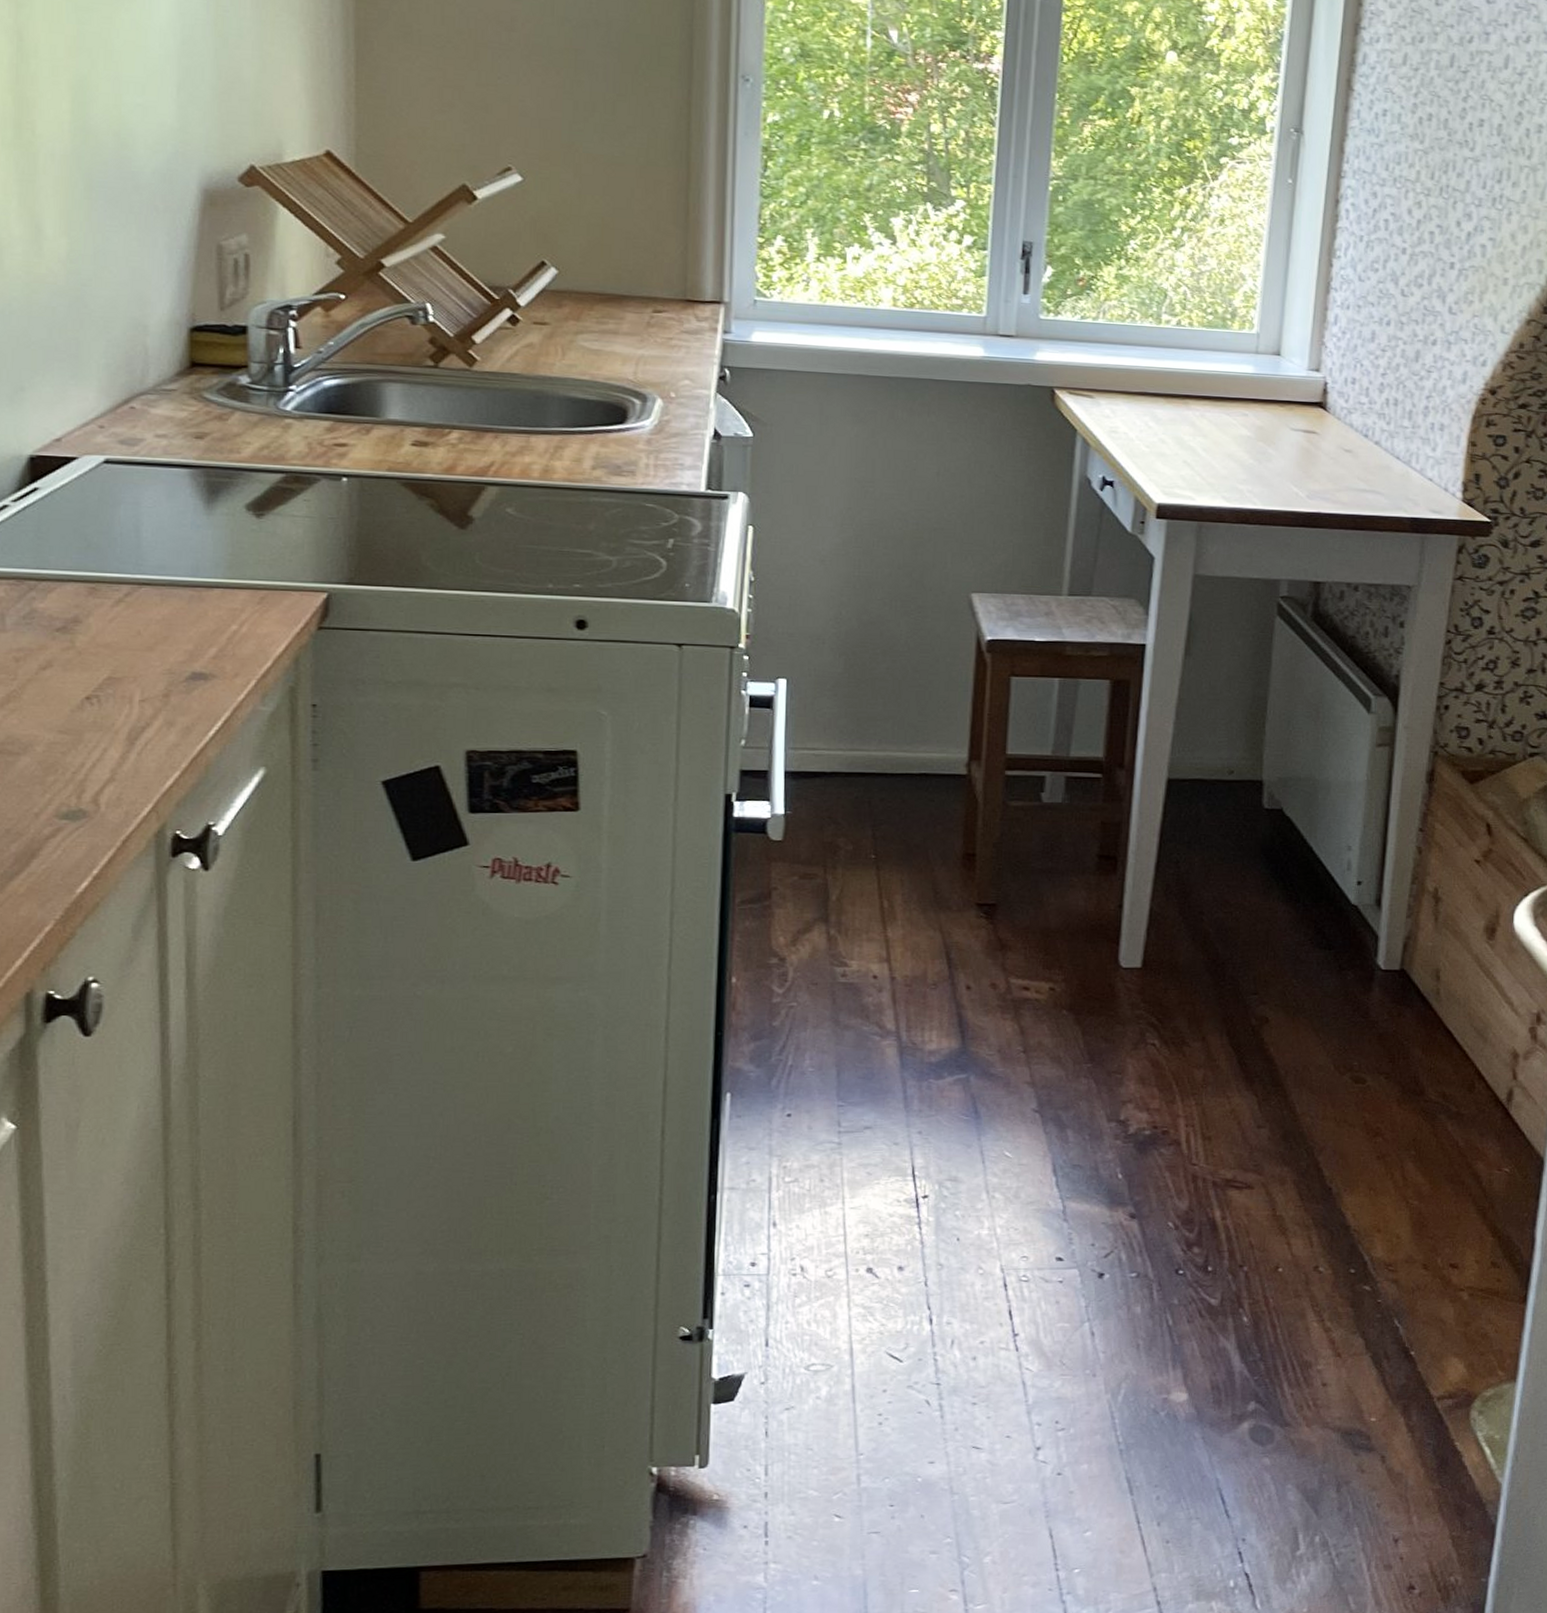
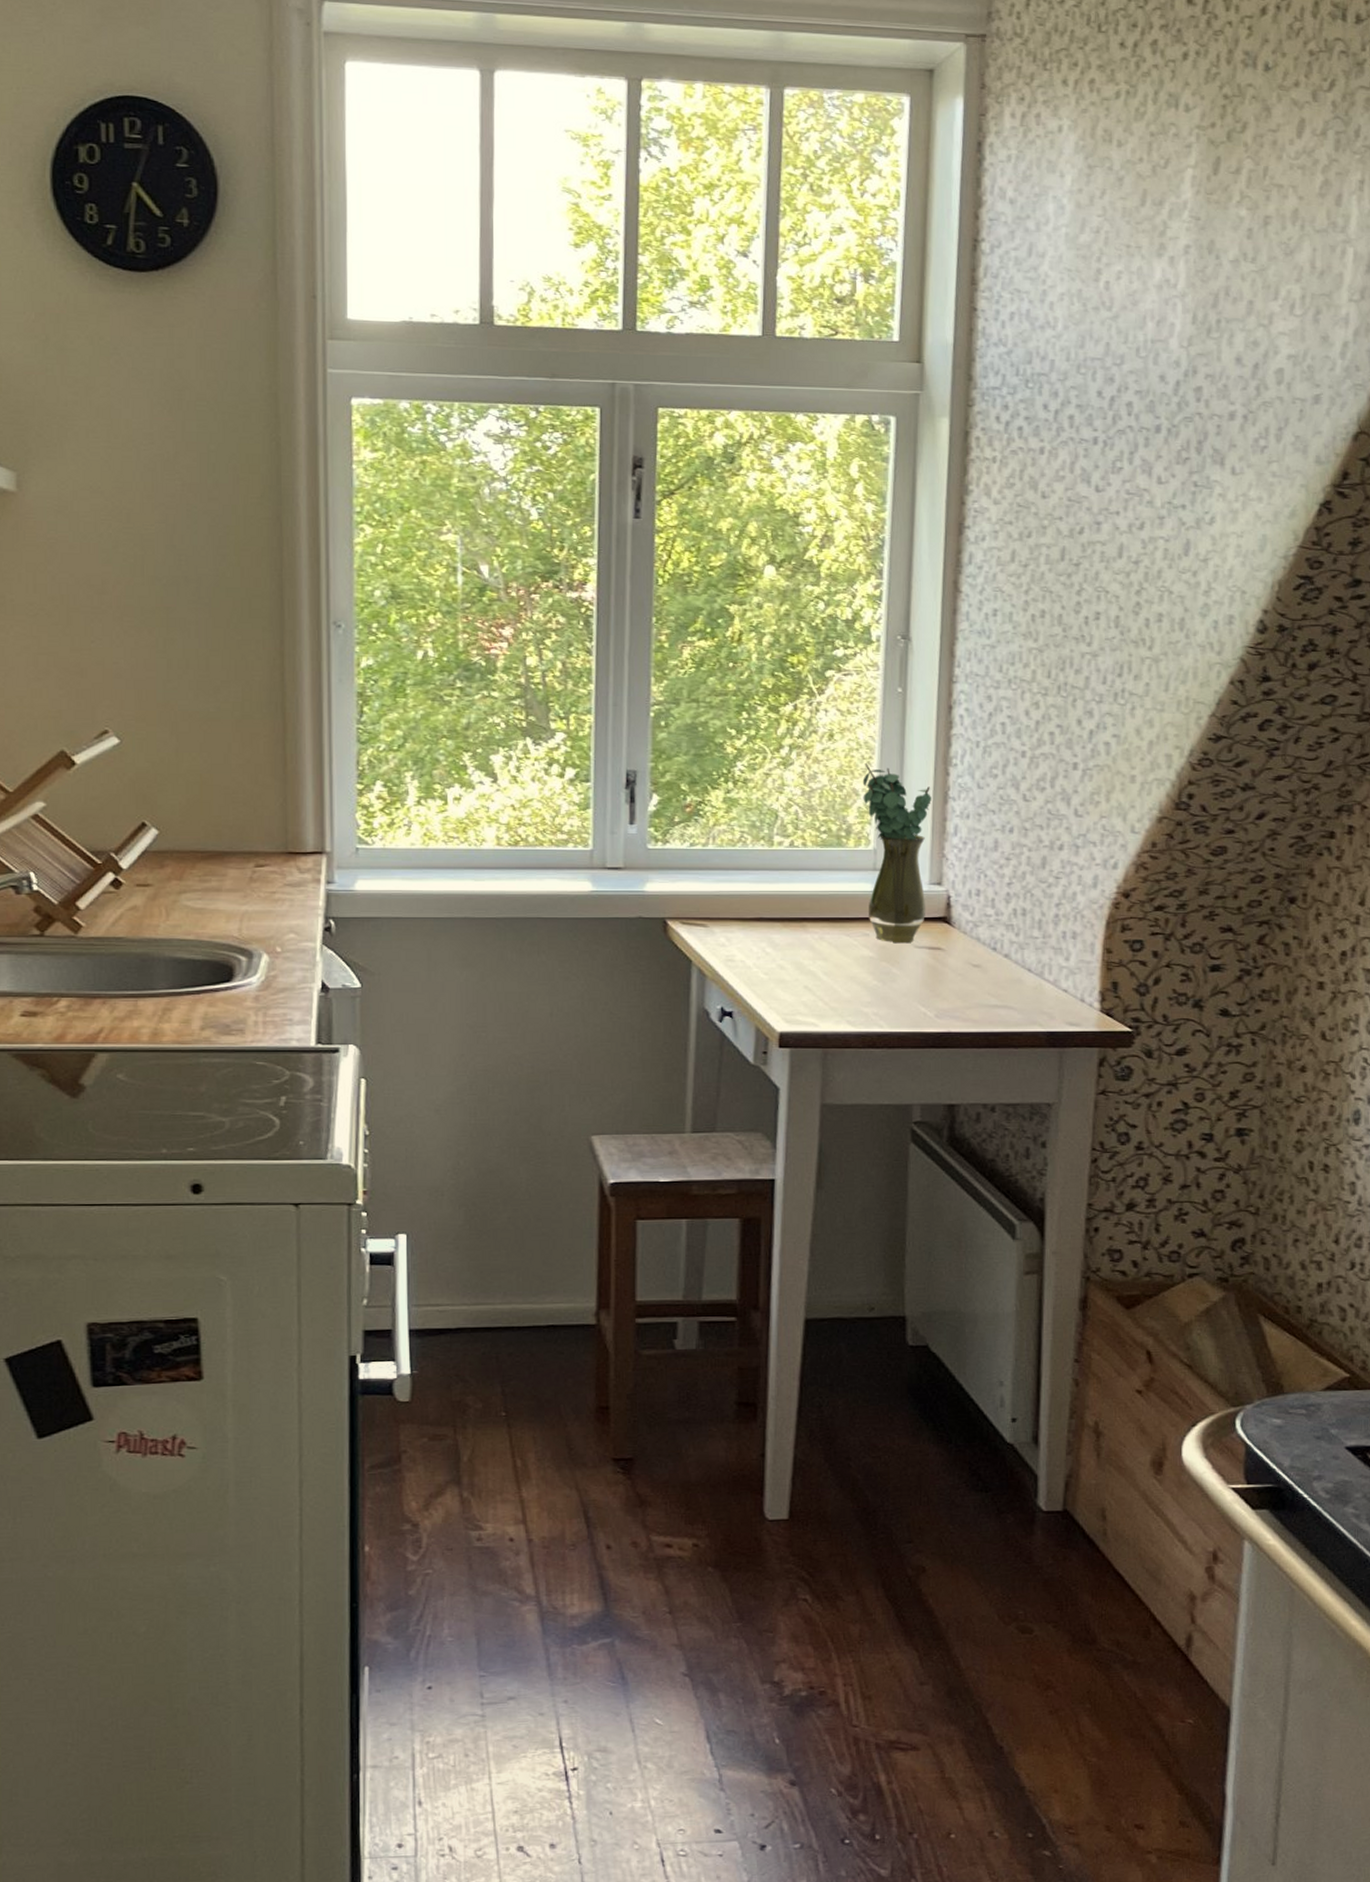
vase: none [1248,250,1314,425] -> present [862,763,931,942]

